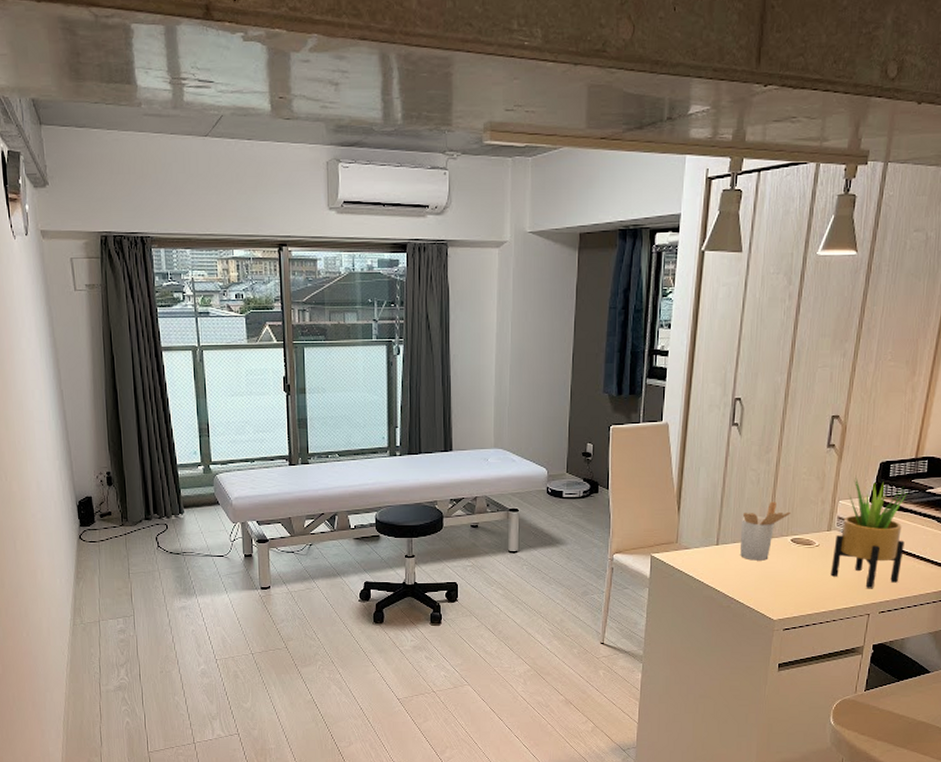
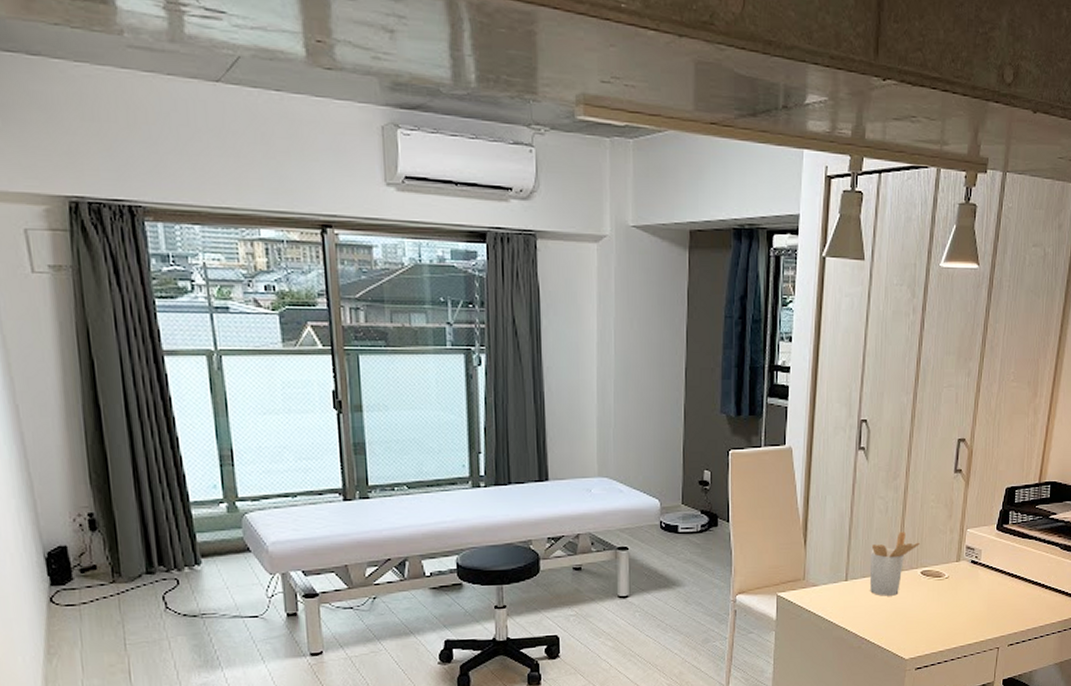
potted plant: present [831,475,907,589] -> none [961,502,1032,621]

